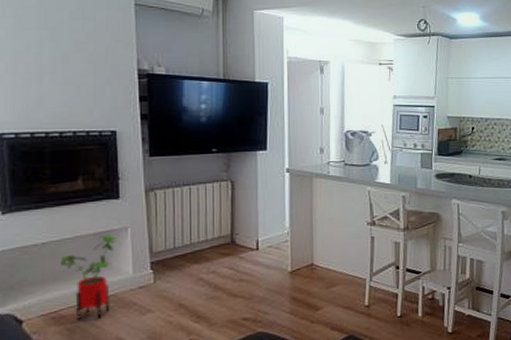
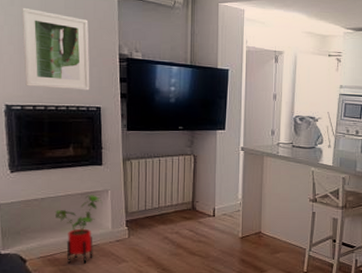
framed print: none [15,19,103,113] -> present [22,7,90,91]

